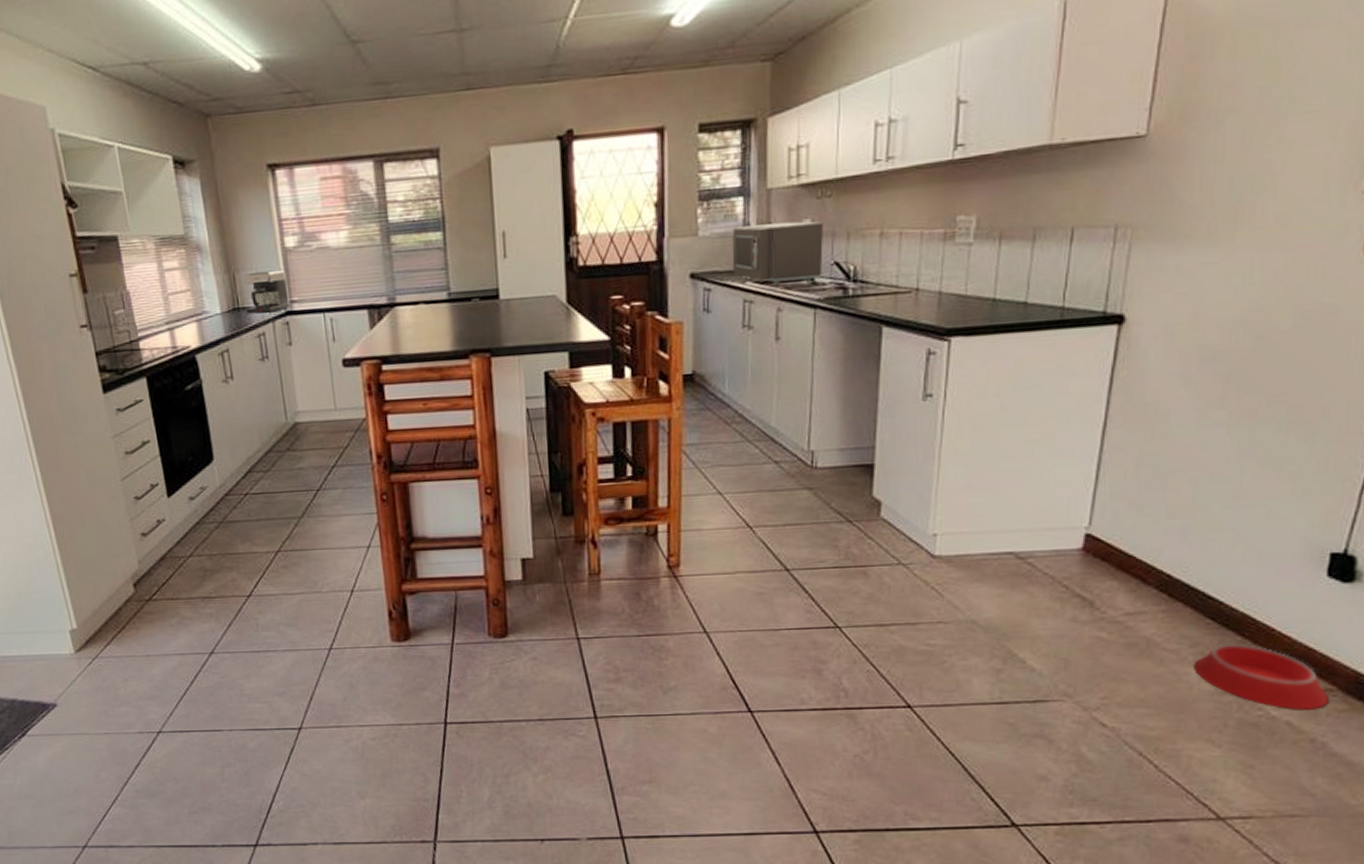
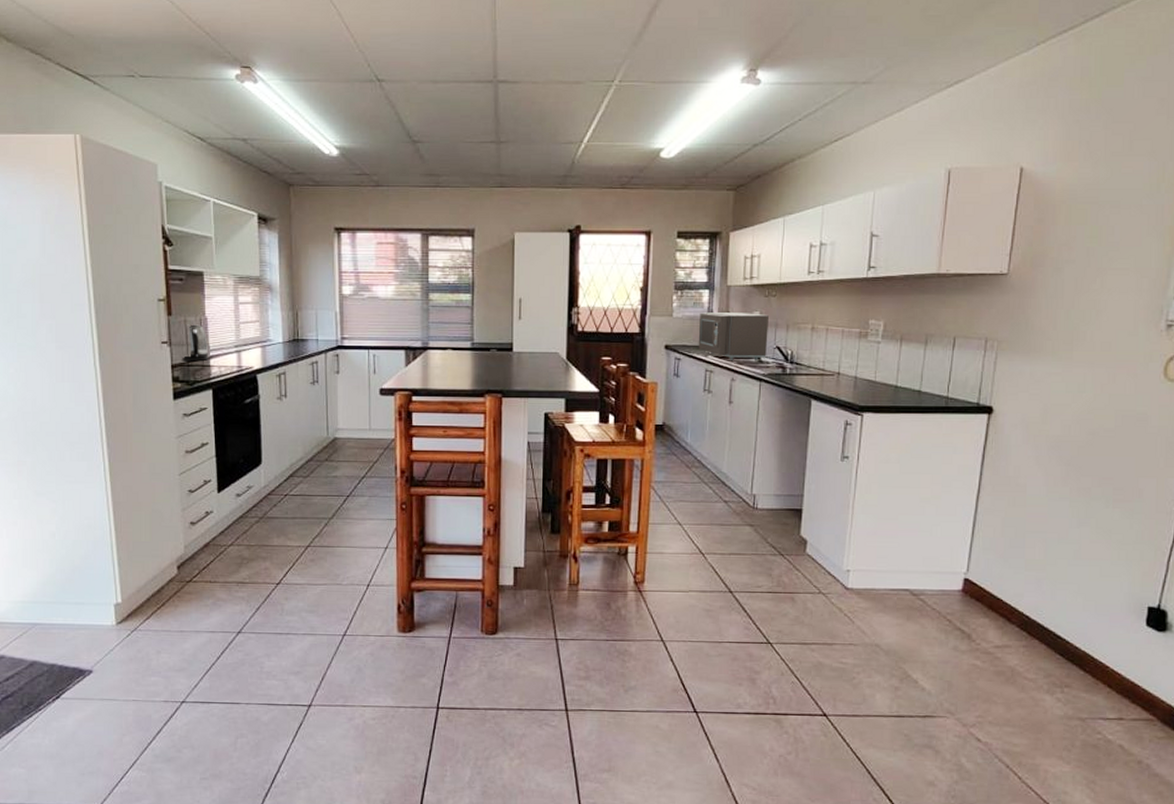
kettle: none [105,300,138,347] -> present [181,324,209,362]
coffee maker: present [245,269,290,314] -> none [303,311,341,345]
pet bowl: present [1192,643,1330,710] -> none [1047,676,1152,736]

